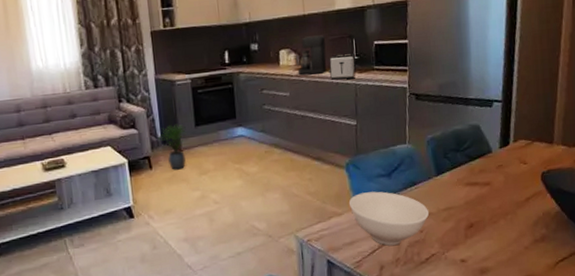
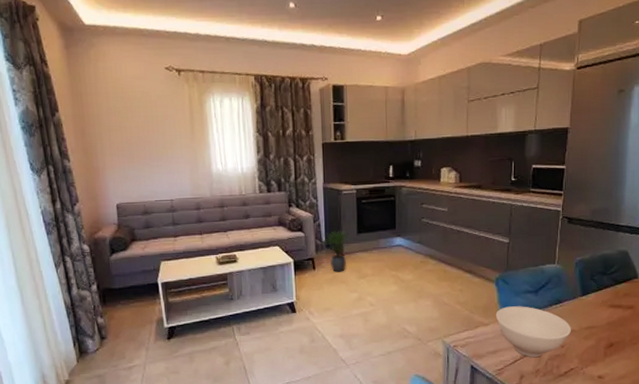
coffee maker: present [295,35,327,75] -> none [455,156,485,193]
toaster: present [329,53,357,81] -> none [486,175,514,200]

